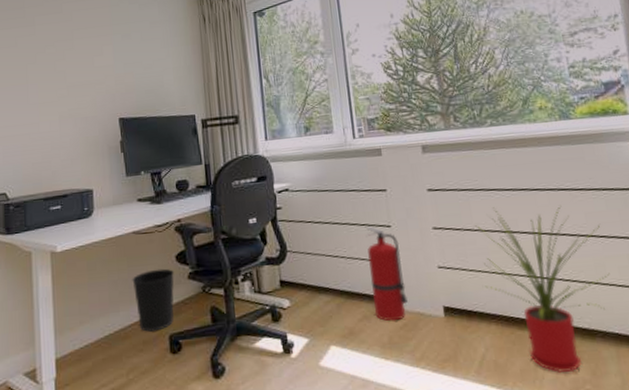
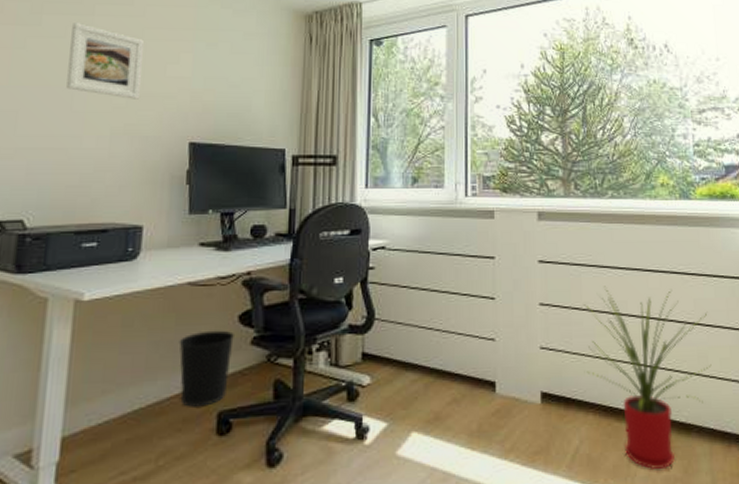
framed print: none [20,33,76,89] -> present [66,23,144,99]
fire extinguisher: present [366,226,408,322] -> none [465,297,503,407]

